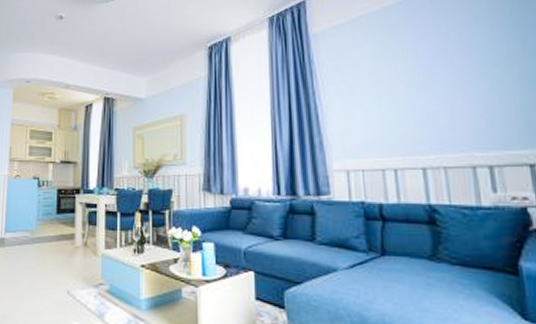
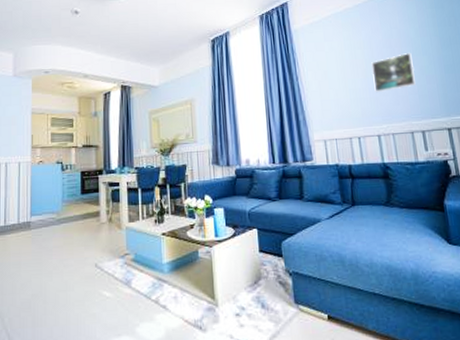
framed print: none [416,61,482,113] -> present [371,52,416,92]

